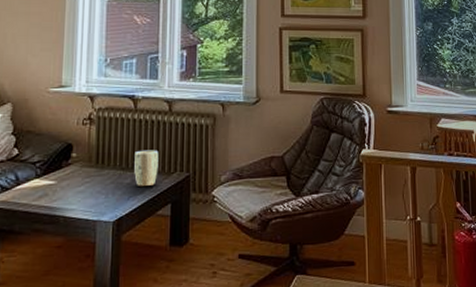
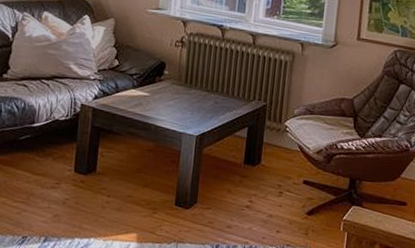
plant pot: present [134,150,159,186] -> none [217,76,241,109]

